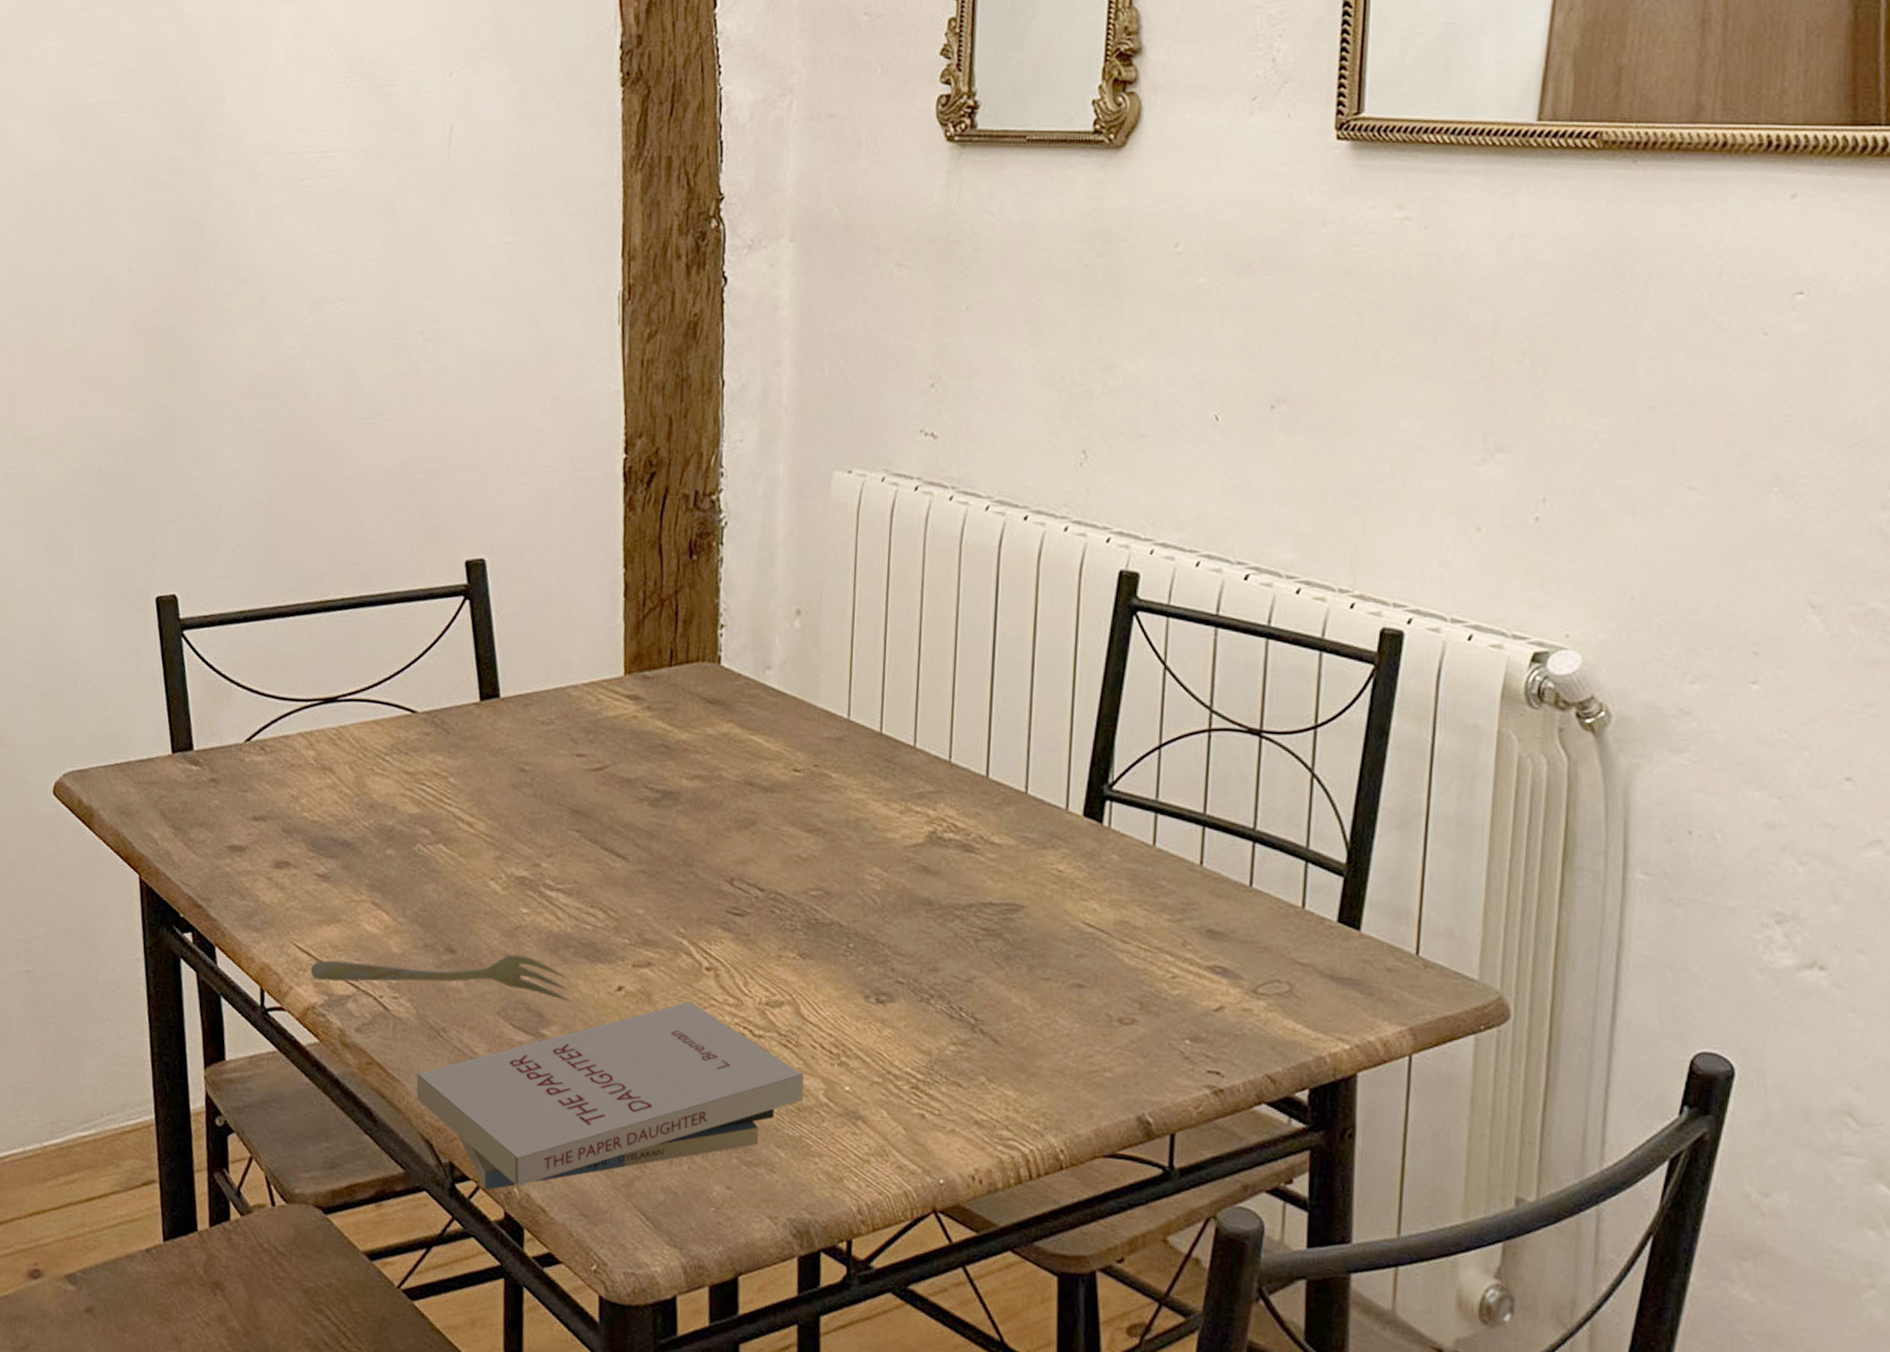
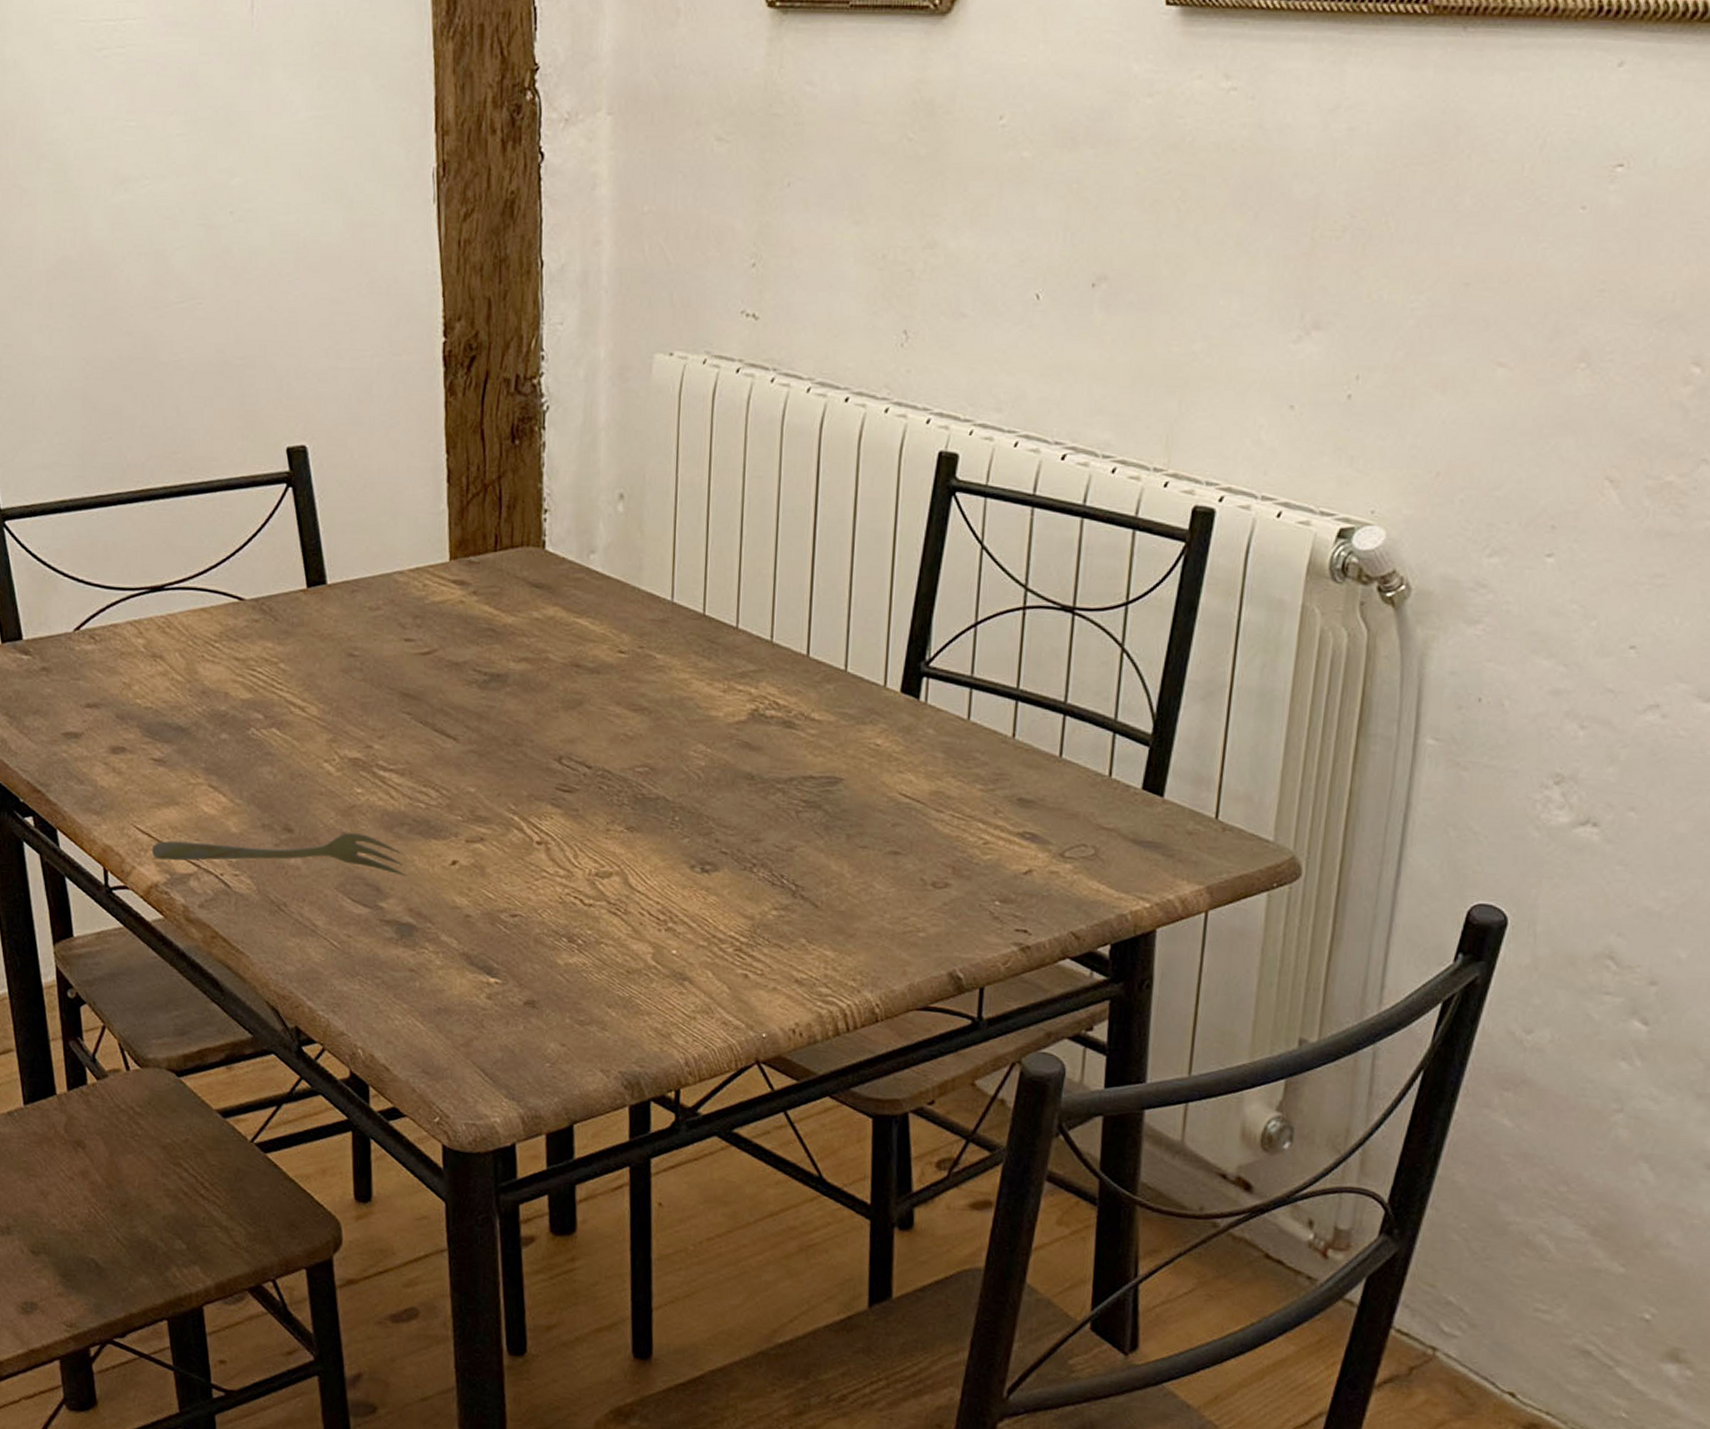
books: present [416,1001,804,1191] -> none [260,874,633,1052]

